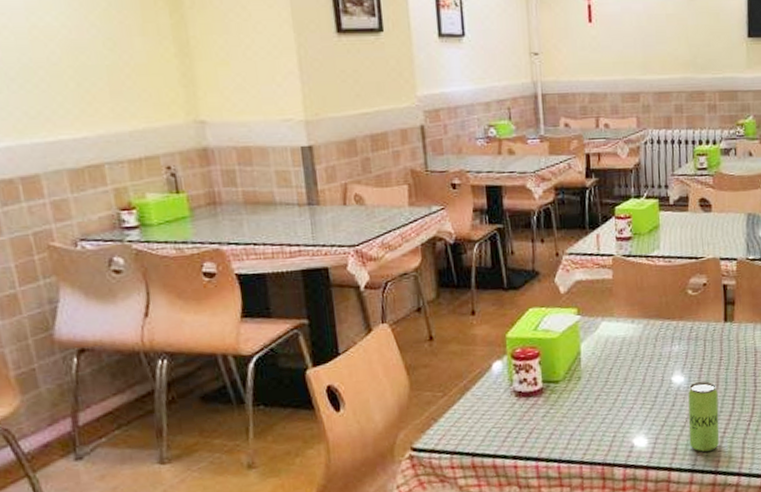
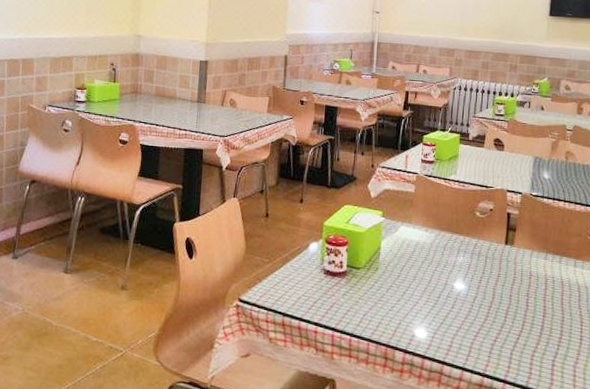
beverage can: present [688,381,720,453] -> none [463,291,493,355]

